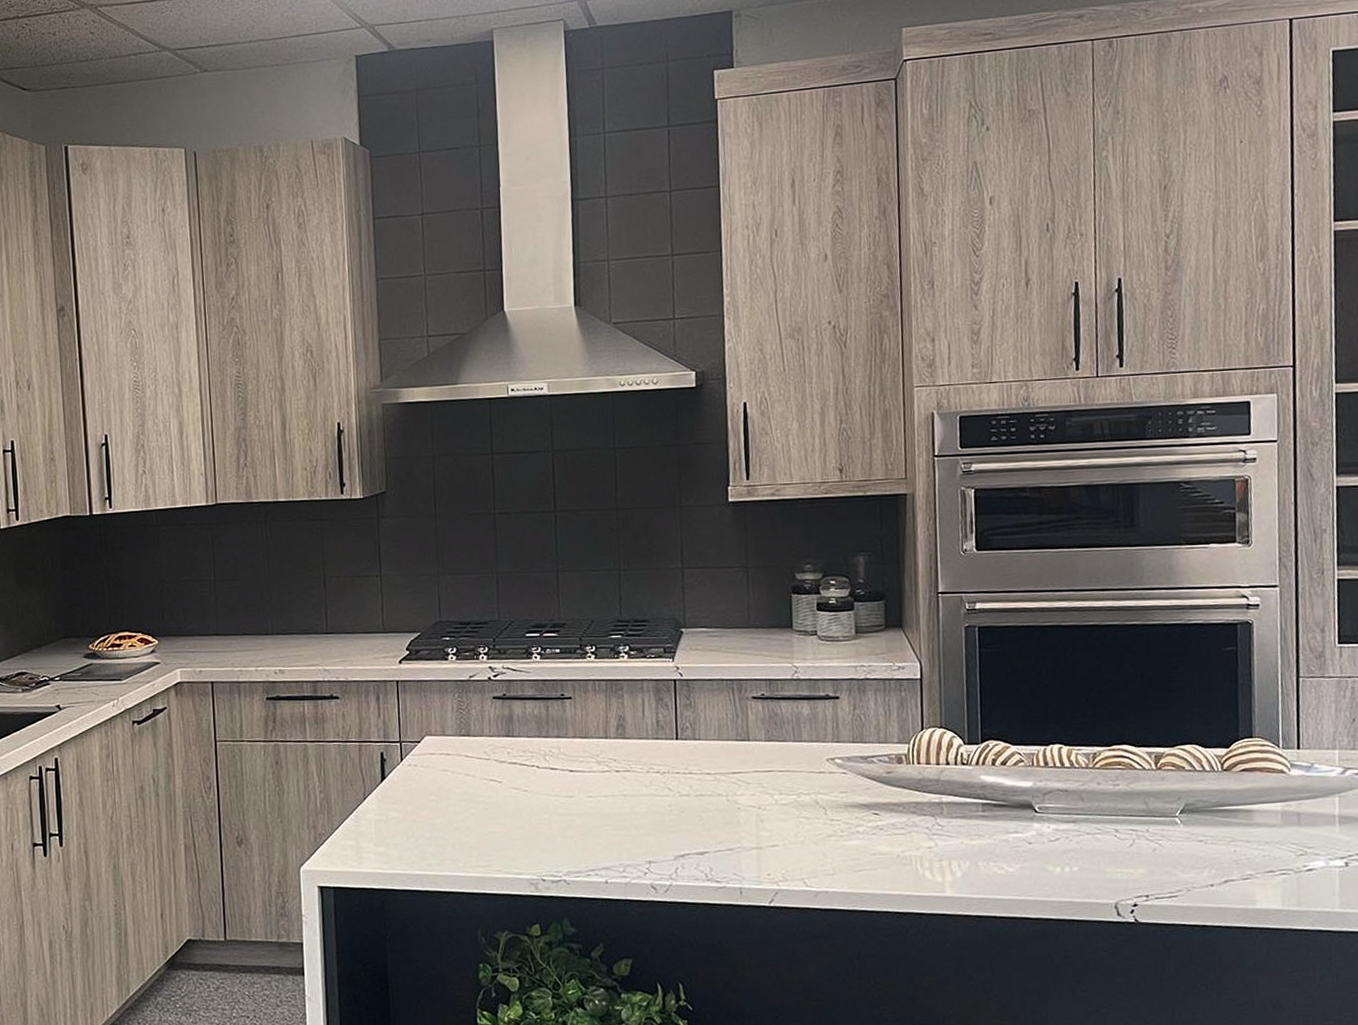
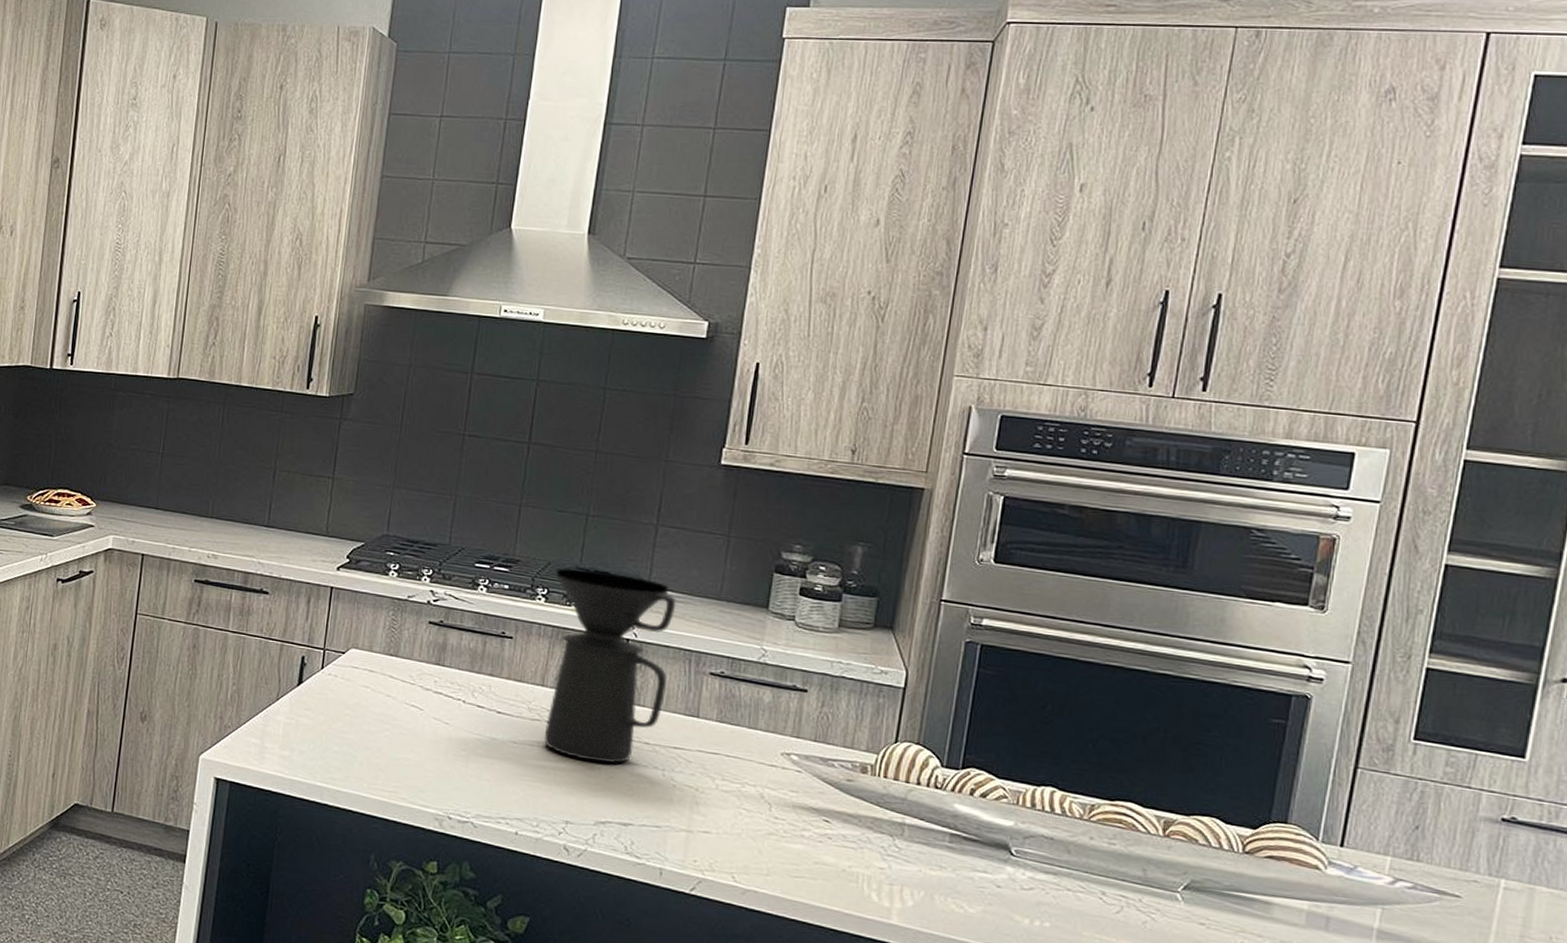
coffee maker: none [599,619,717,800] -> present [544,568,676,763]

